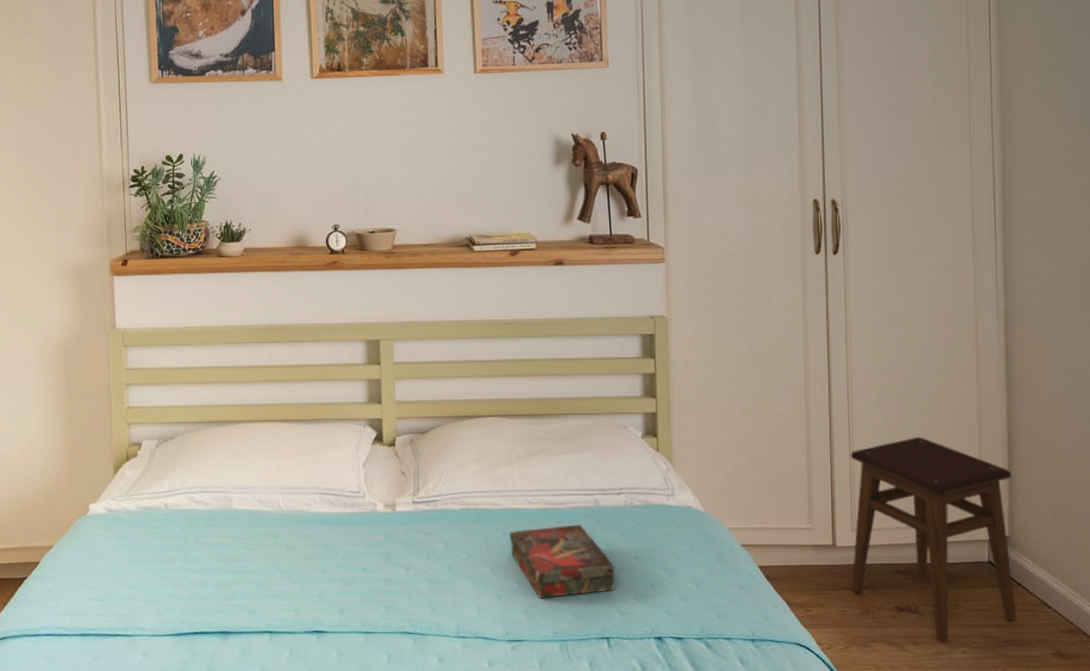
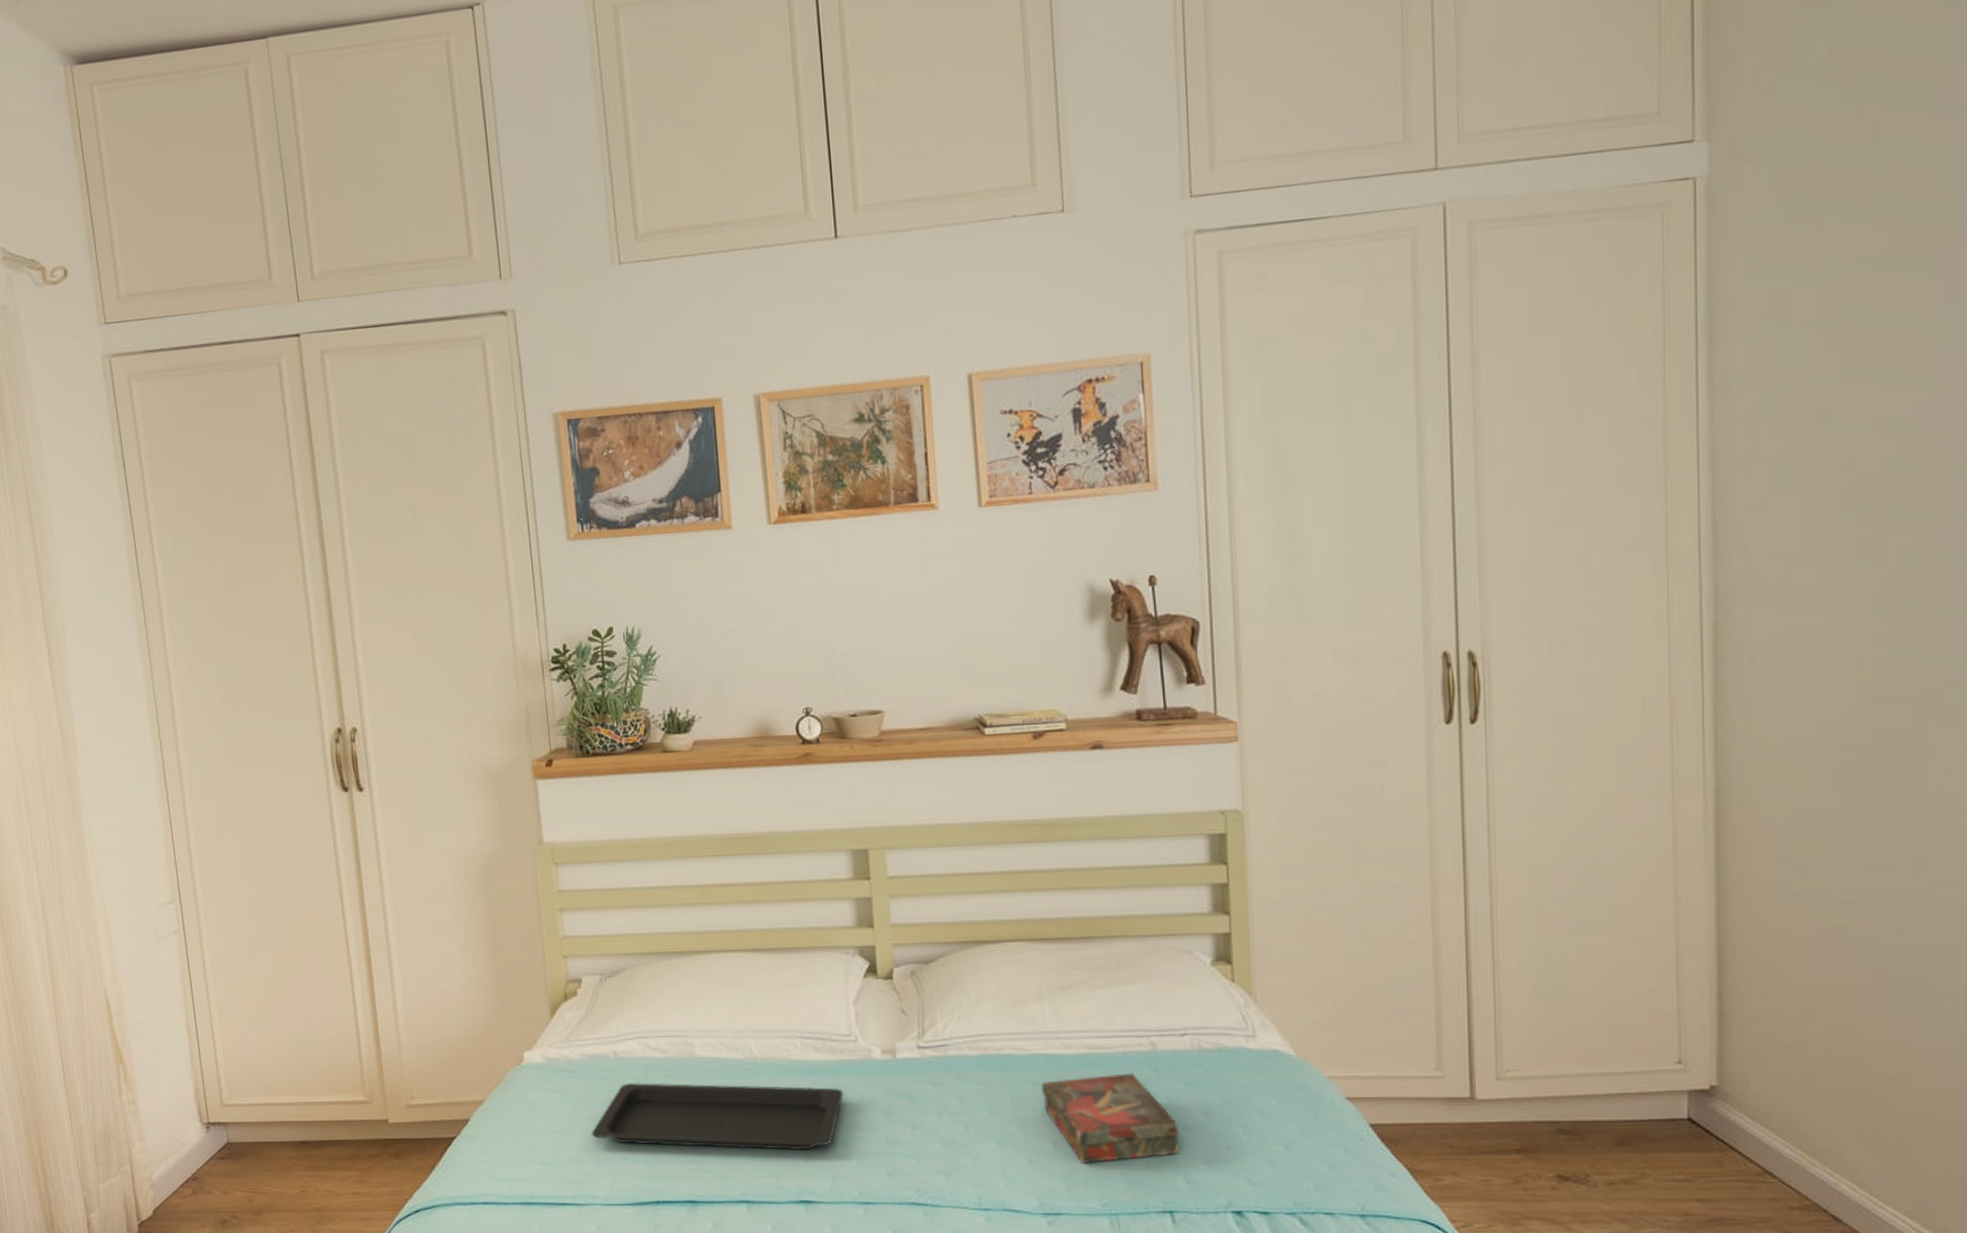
serving tray: none [142,531,352,589] -> present [591,1083,843,1151]
stool: present [850,436,1017,643] -> none [1495,958,1727,1222]

